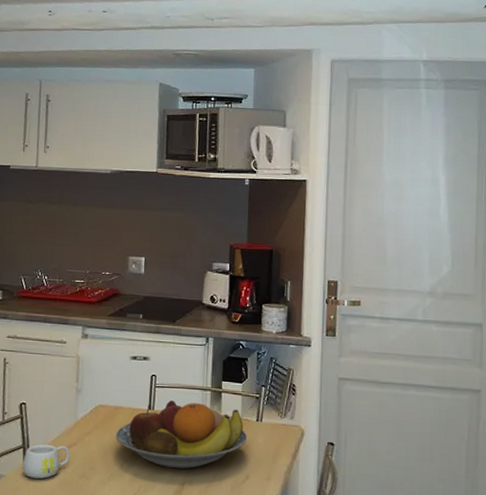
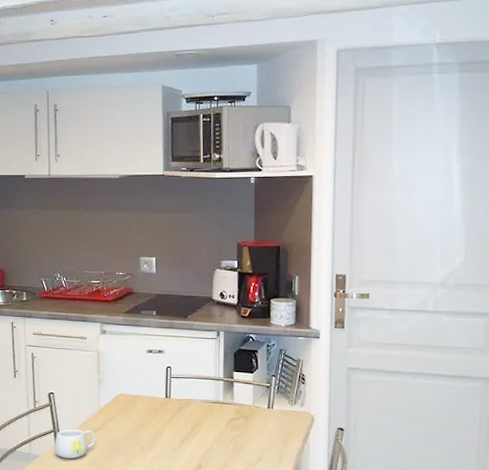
fruit bowl: present [115,400,248,469] -> none [136,390,260,451]

